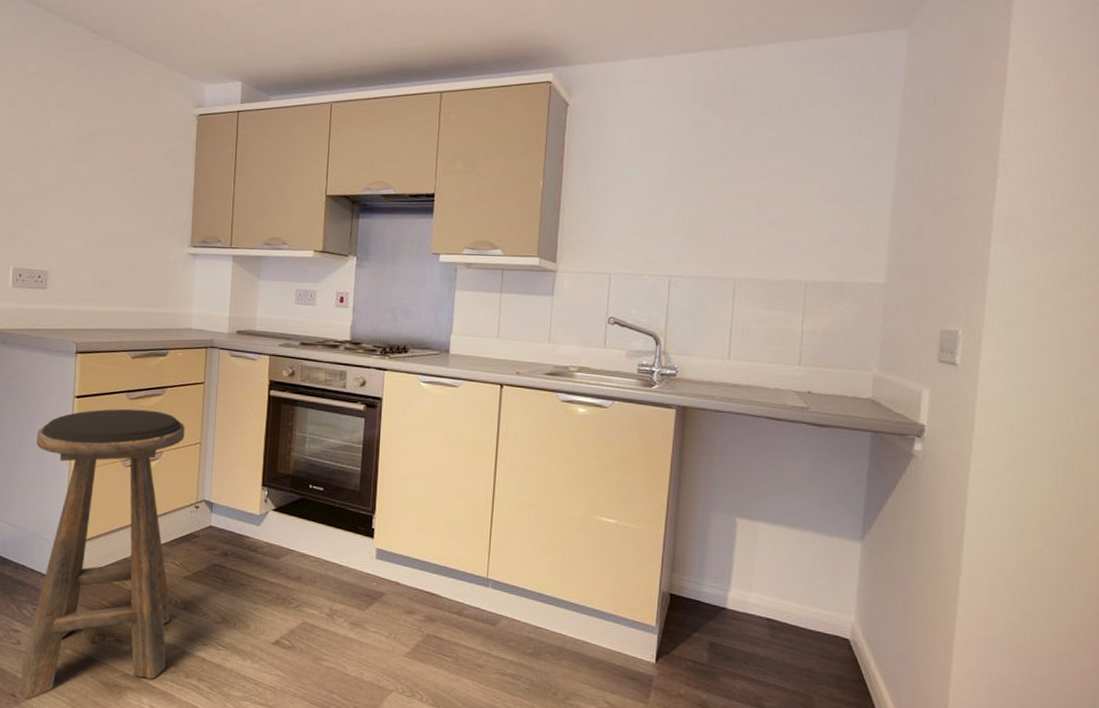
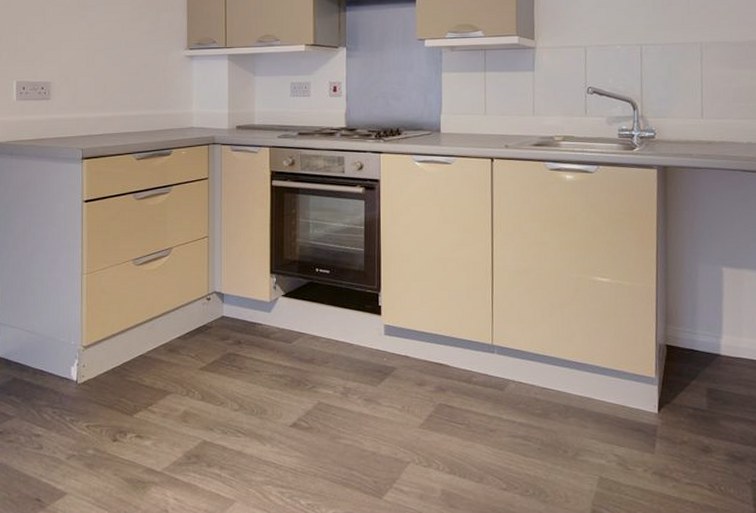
stool: present [18,408,185,700] -> none [43,208,192,503]

